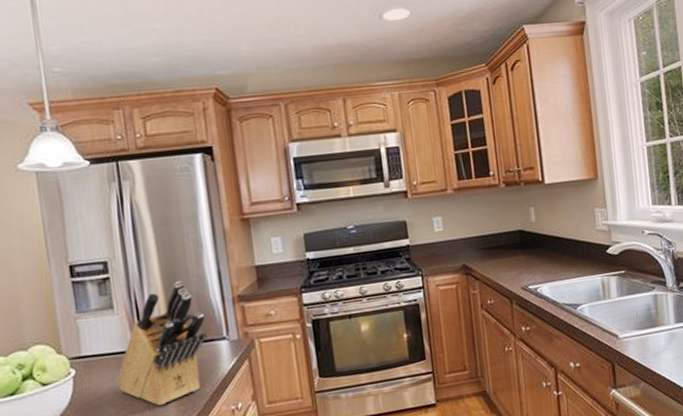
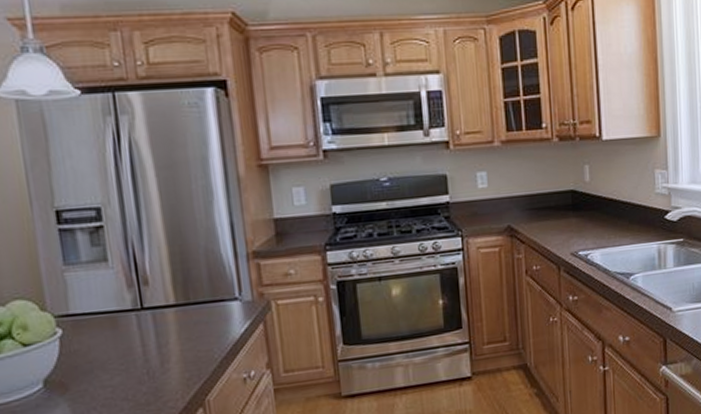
knife block: present [117,280,207,406] -> none [111,232,216,372]

